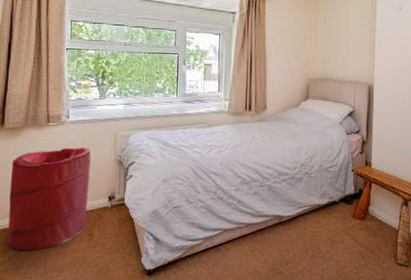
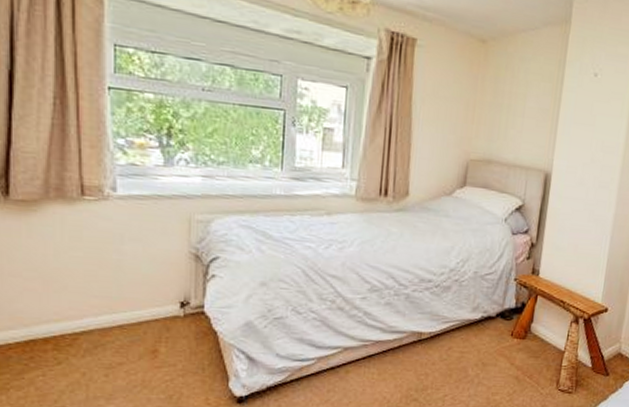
laundry hamper: present [8,147,91,252] -> none [25,233,153,373]

